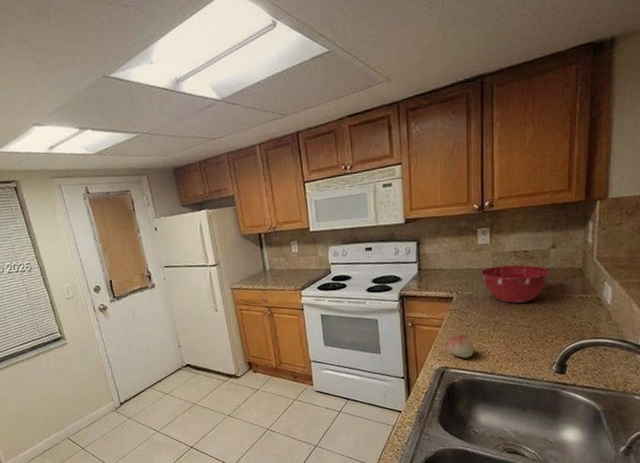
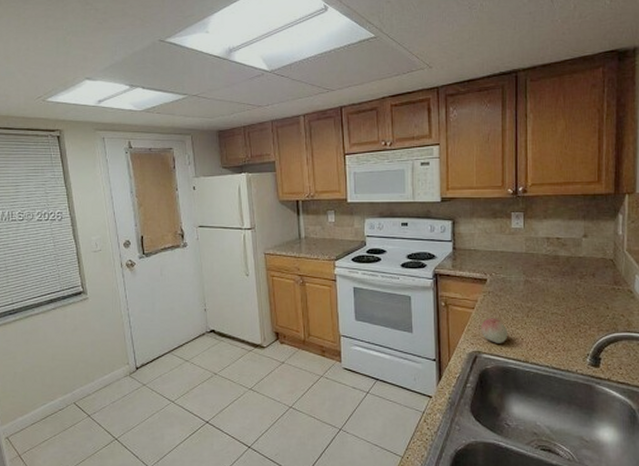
mixing bowl: present [480,264,550,304] -> none [514,250,582,290]

